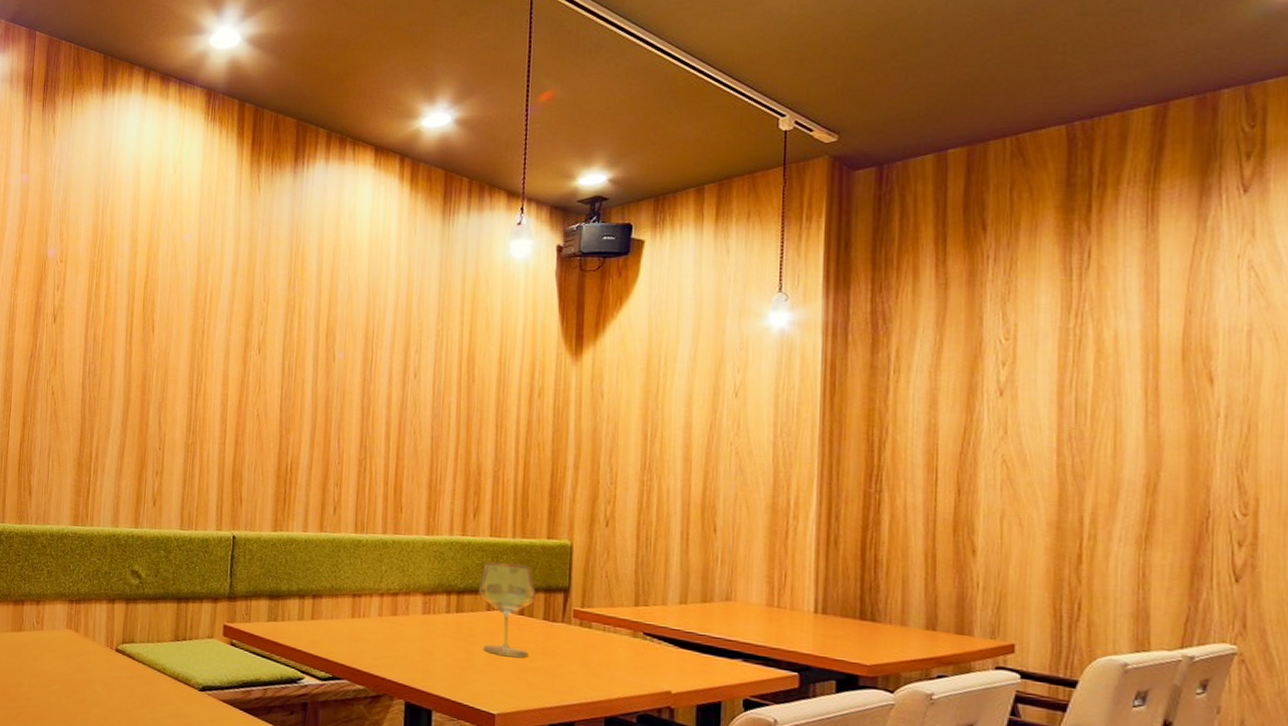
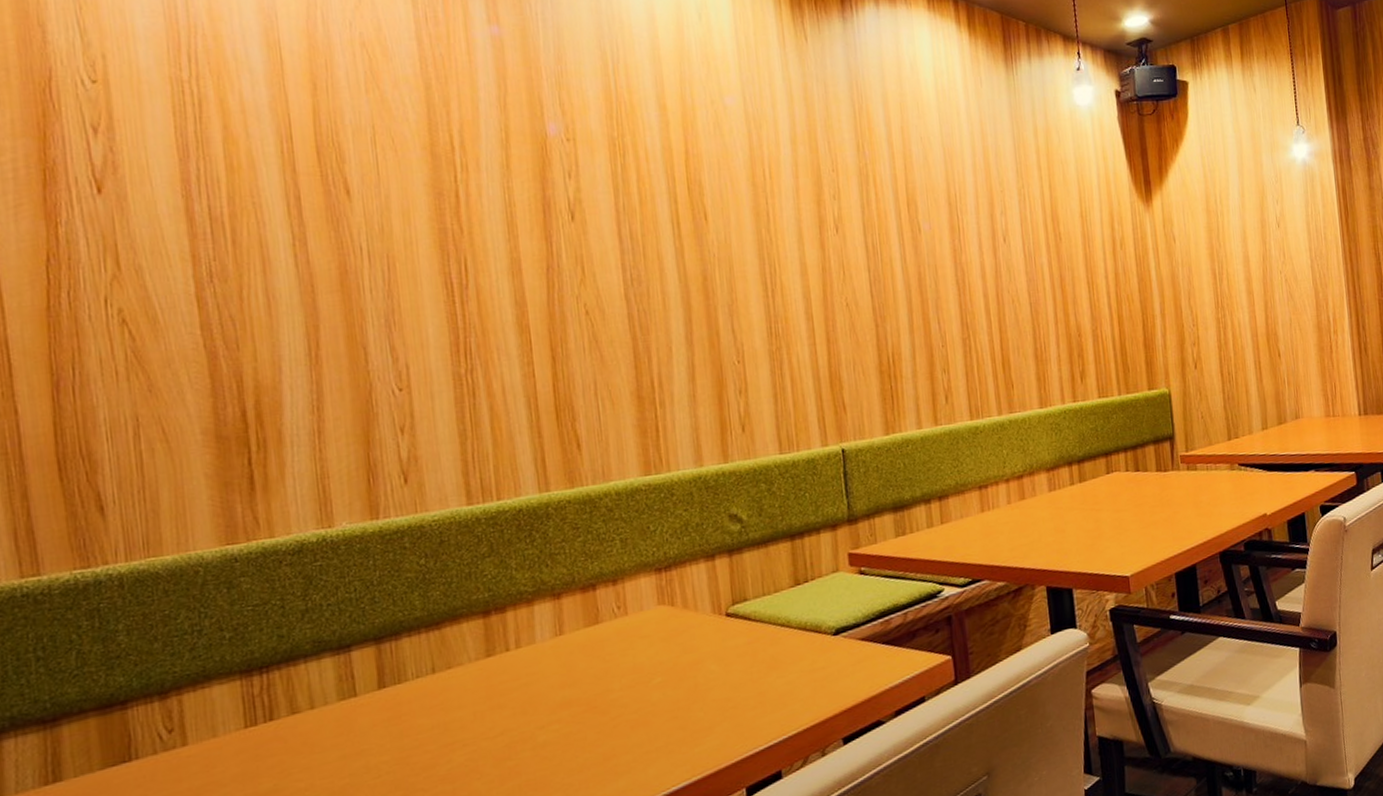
wine glass: present [479,562,536,658] -> none [1096,420,1149,517]

